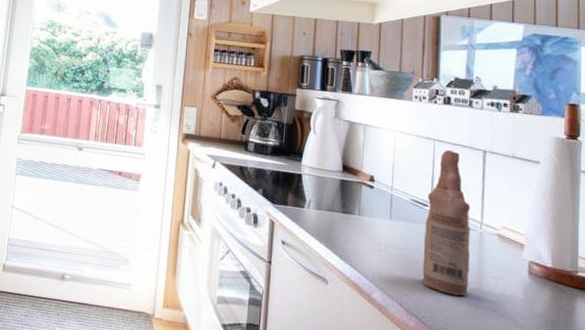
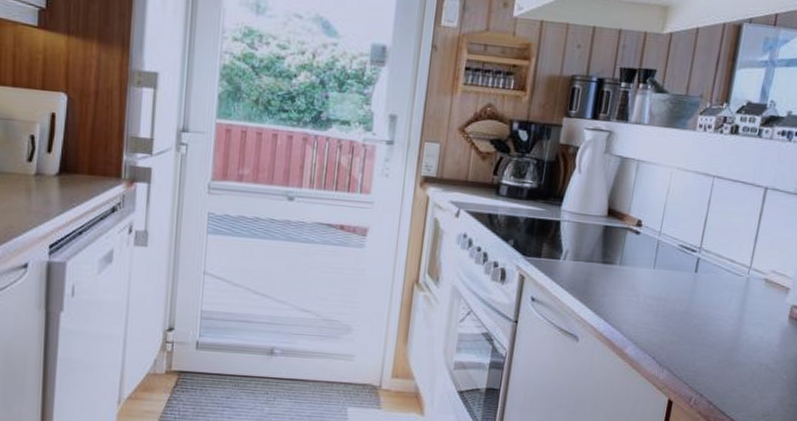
bottle: present [421,150,471,296] -> none [678,188,742,345]

